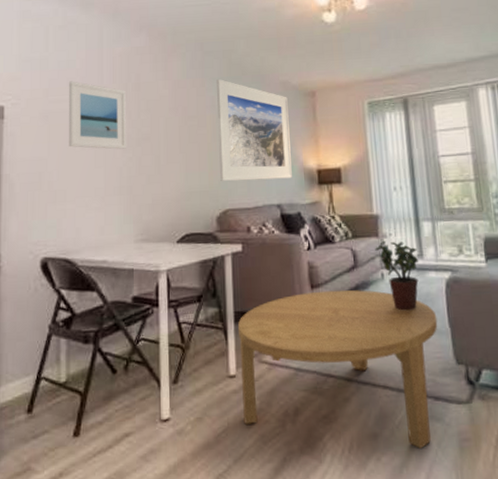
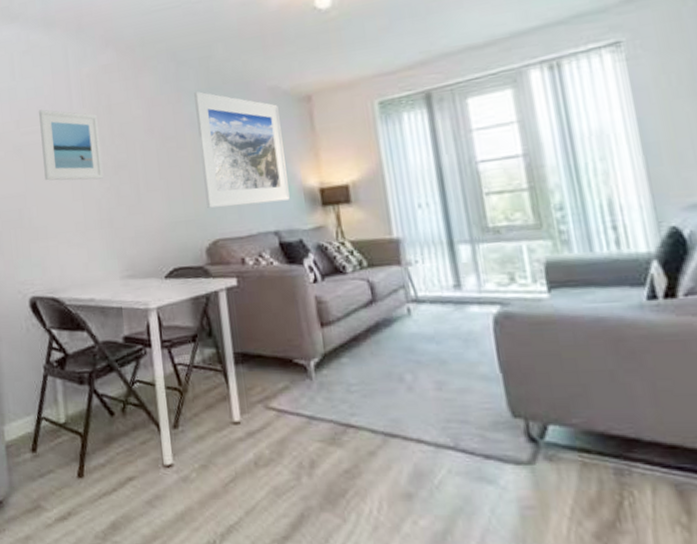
coffee table: present [238,290,438,448] -> none [239,328,485,514]
potted plant: present [375,240,419,311] -> none [397,269,457,353]

